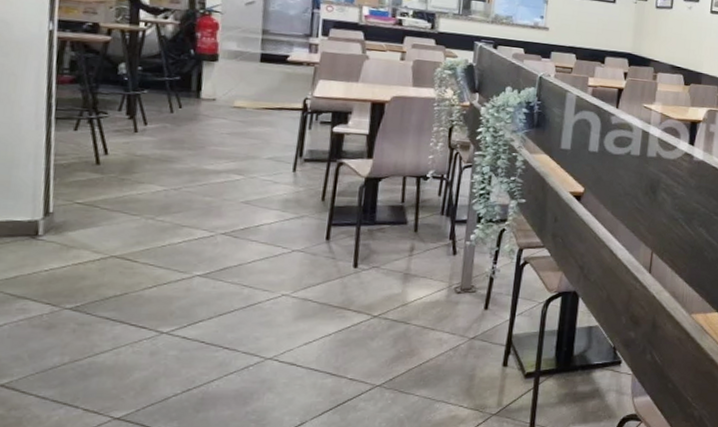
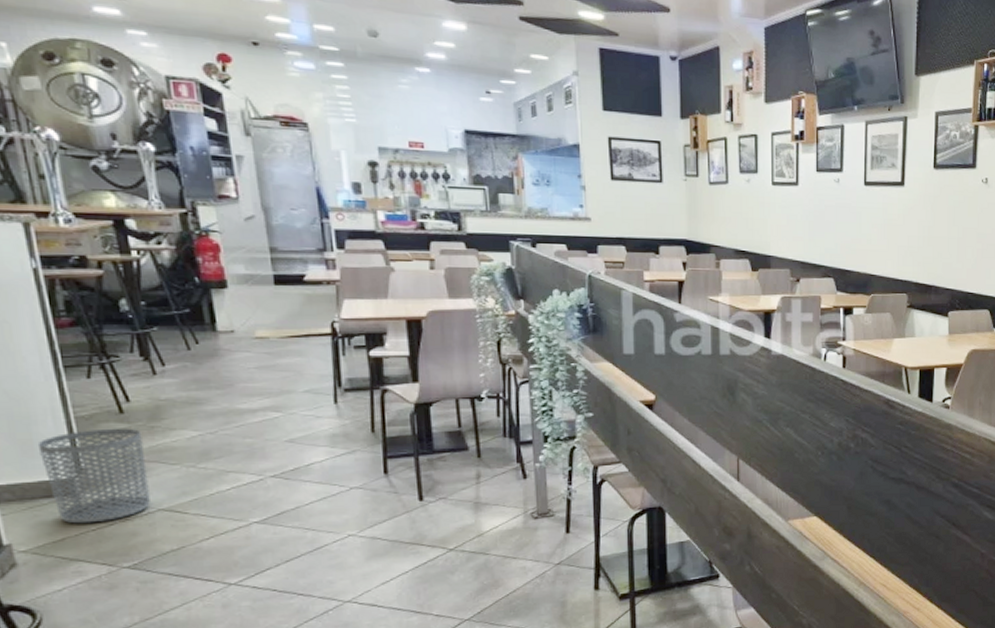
waste bin: none [14,177,112,264] -> present [37,428,151,524]

